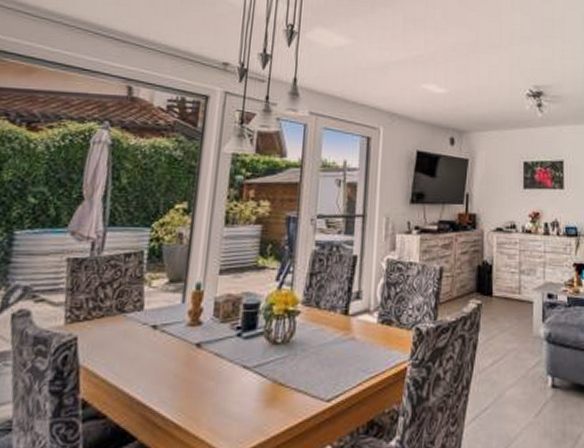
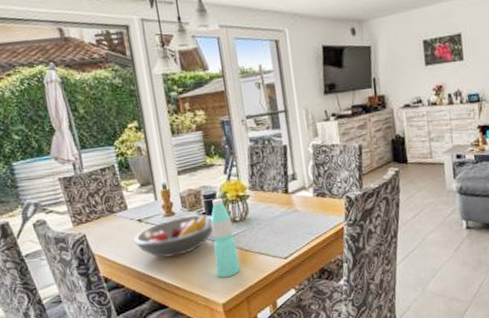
fruit bowl: none [138,328,248,382] -> present [133,213,213,258]
water bottle: none [235,310,271,418] -> present [210,198,241,277]

